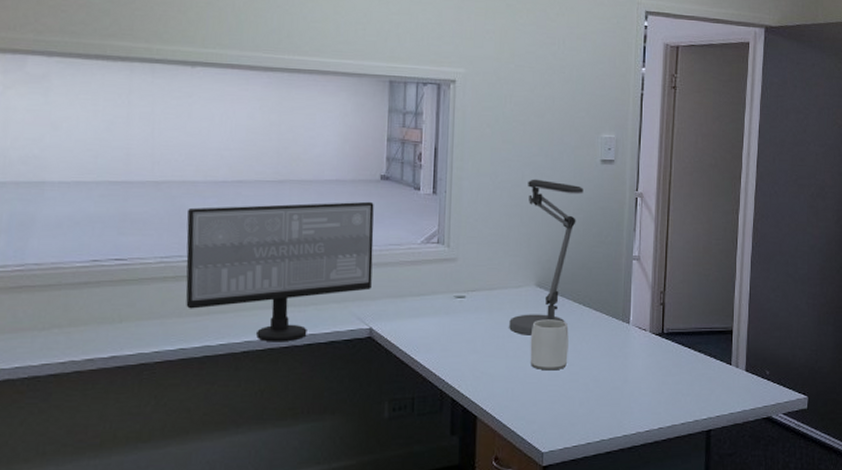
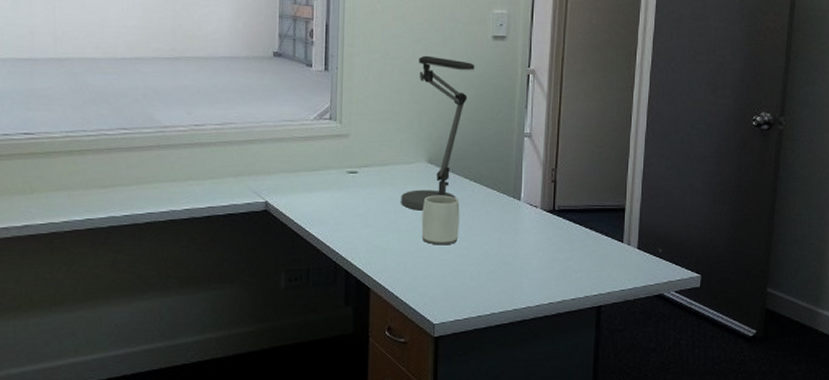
computer monitor: present [185,201,374,342] -> none [89,78,268,214]

